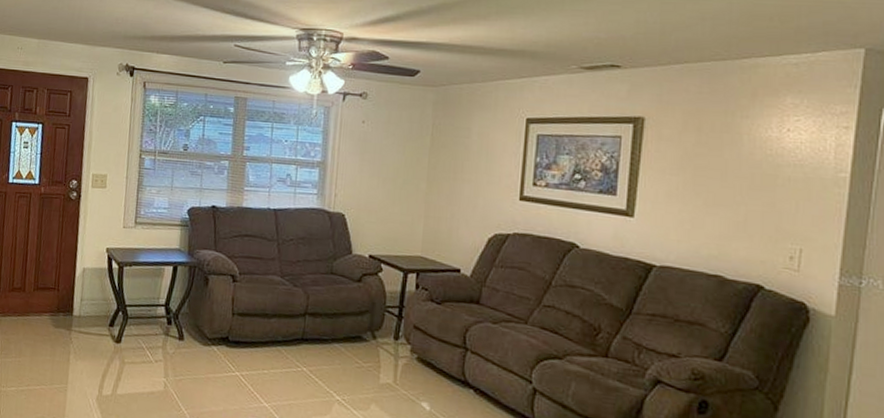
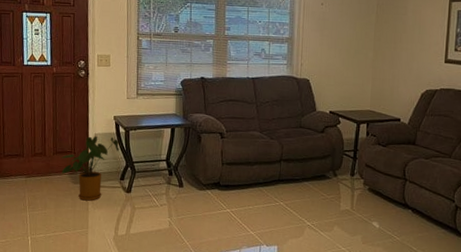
house plant: none [42,271,111,350] -> present [61,136,120,201]

